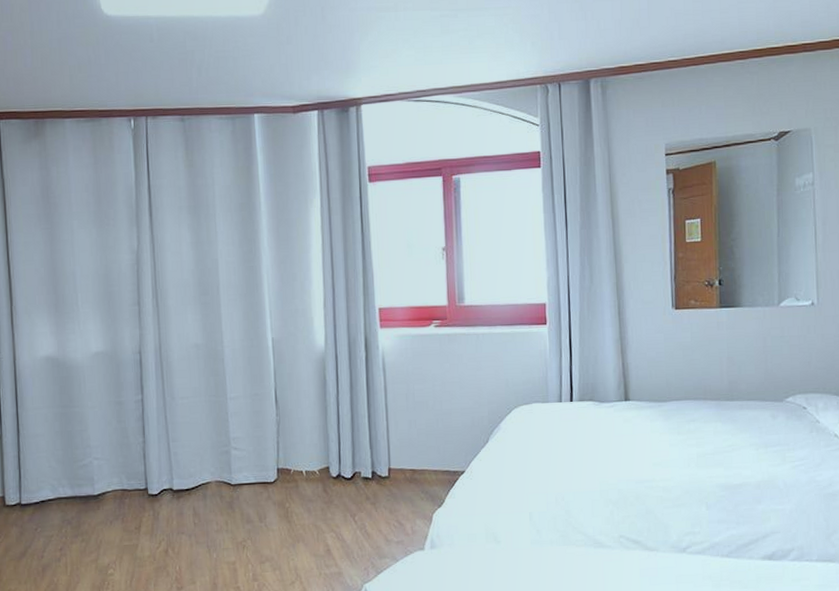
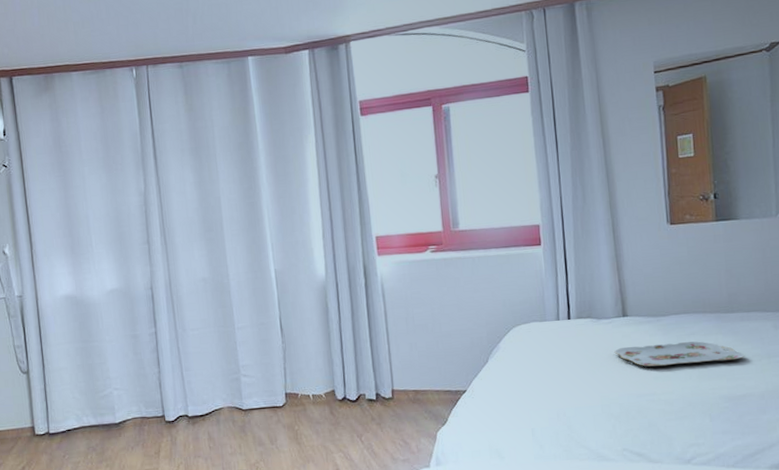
serving tray: none [615,428,743,453] -> present [614,341,745,367]

